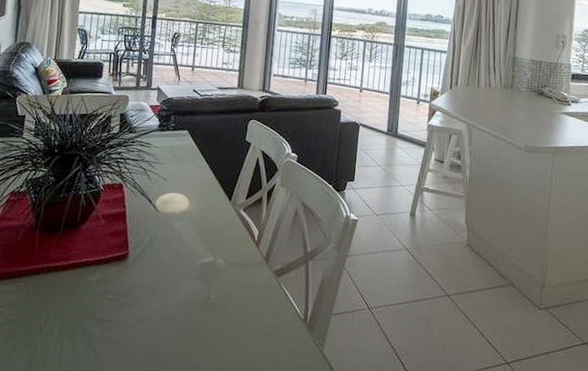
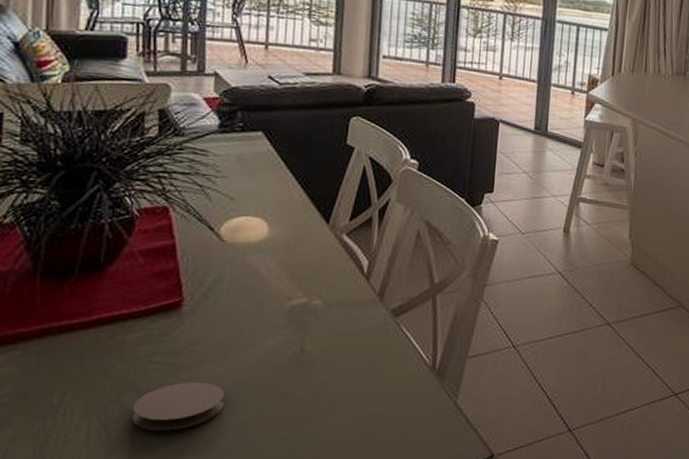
coaster: none [90,315,153,352] -> present [132,381,225,431]

